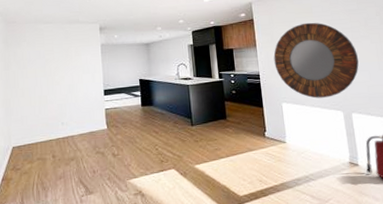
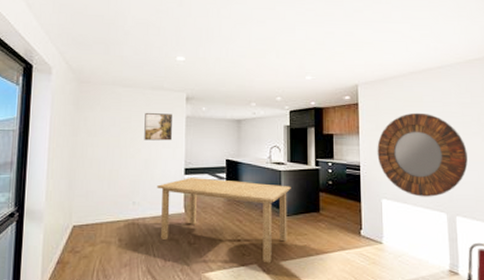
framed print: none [65,43,90,69] -> present [144,113,172,141]
dining table: none [81,97,200,168] -> present [157,178,291,263]

